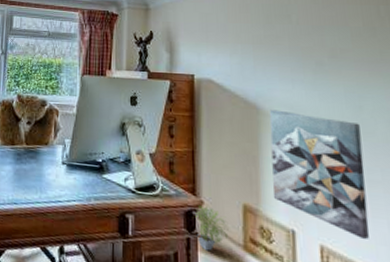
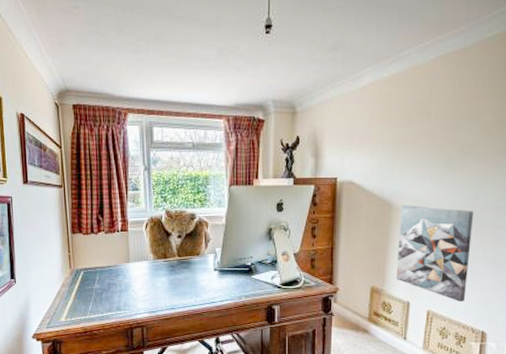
potted plant: present [195,205,228,252] -> none [331,292,358,326]

